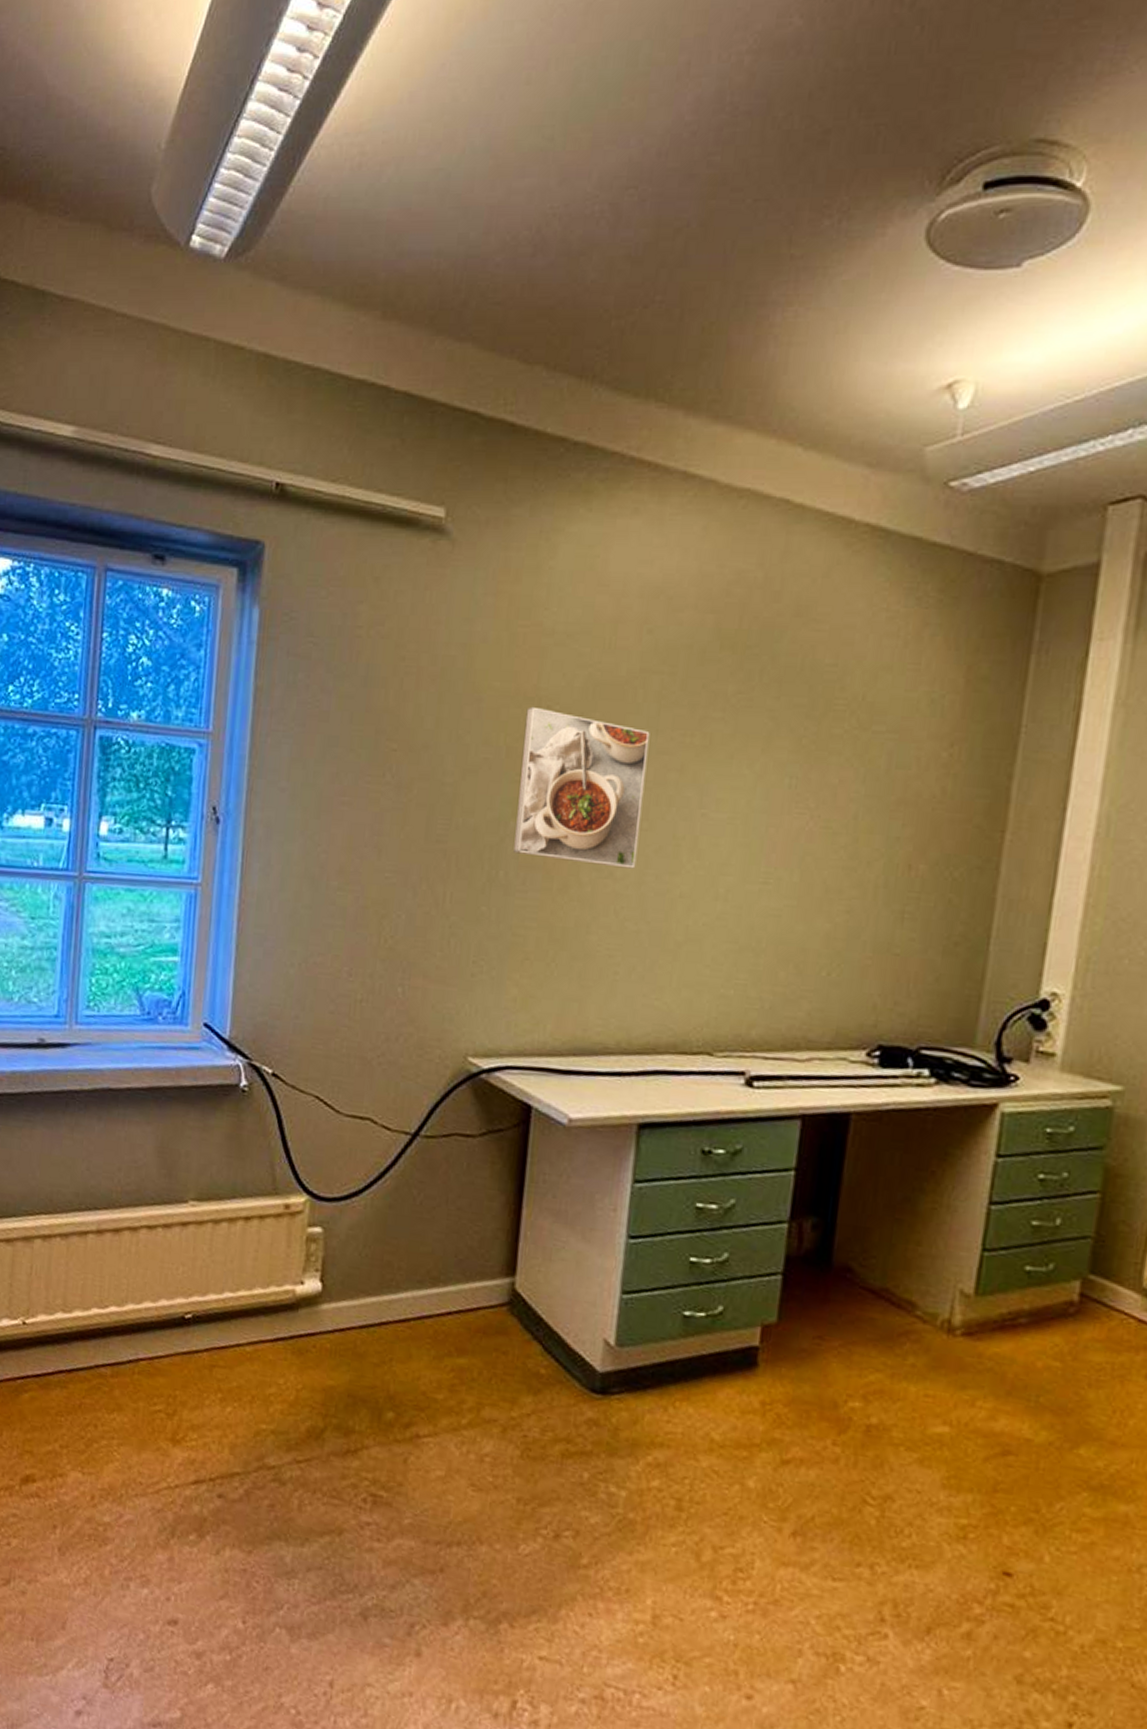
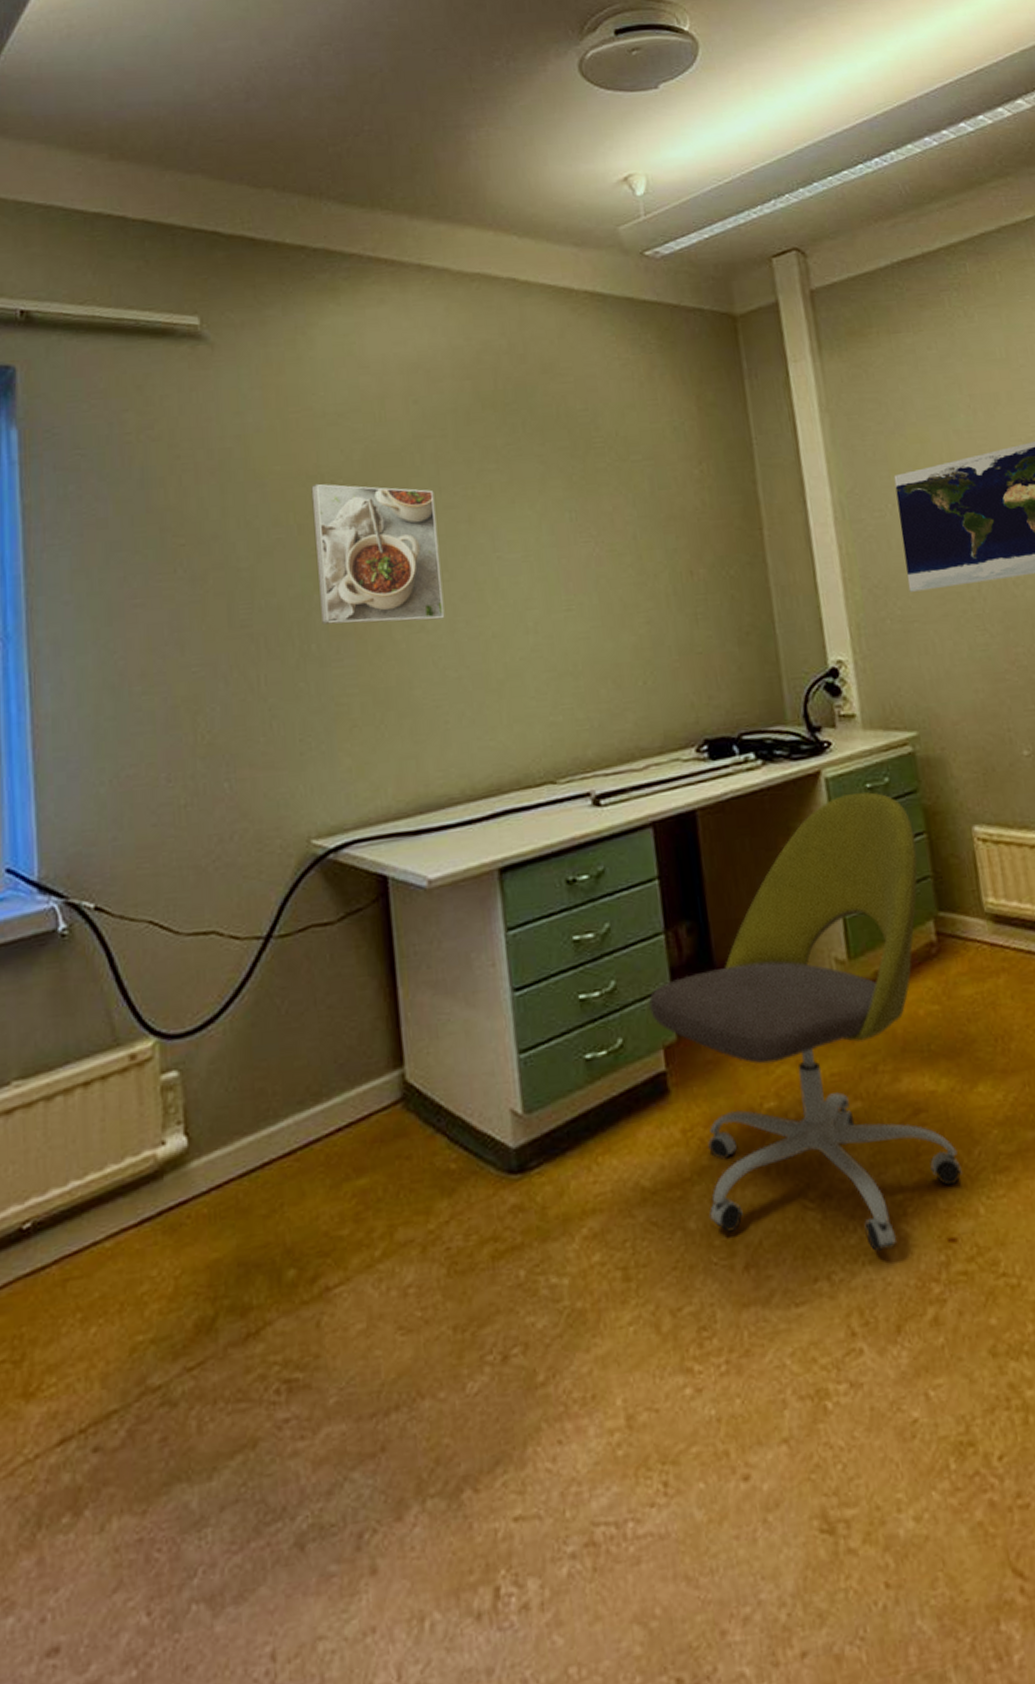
office chair: none [756,1133,1088,1563] -> present [649,792,962,1253]

